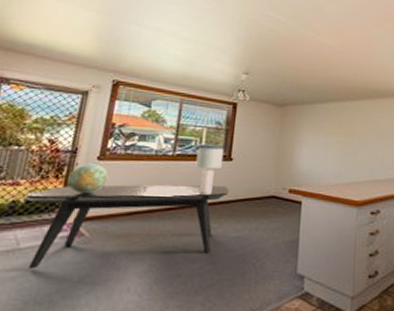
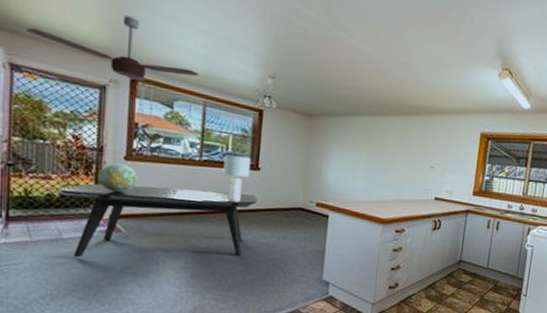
ceiling fan: none [21,30,177,85] -> present [26,15,198,81]

